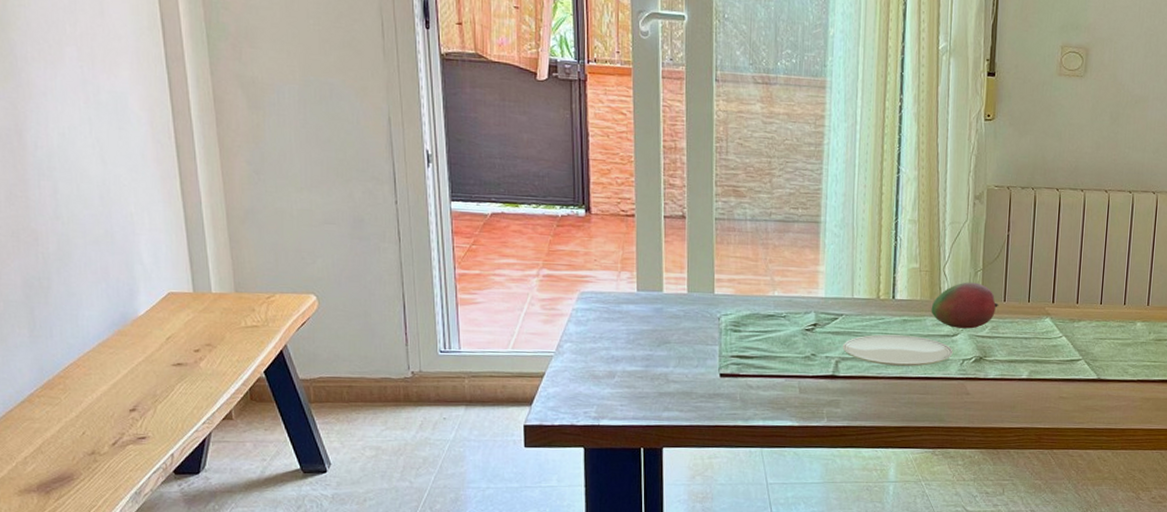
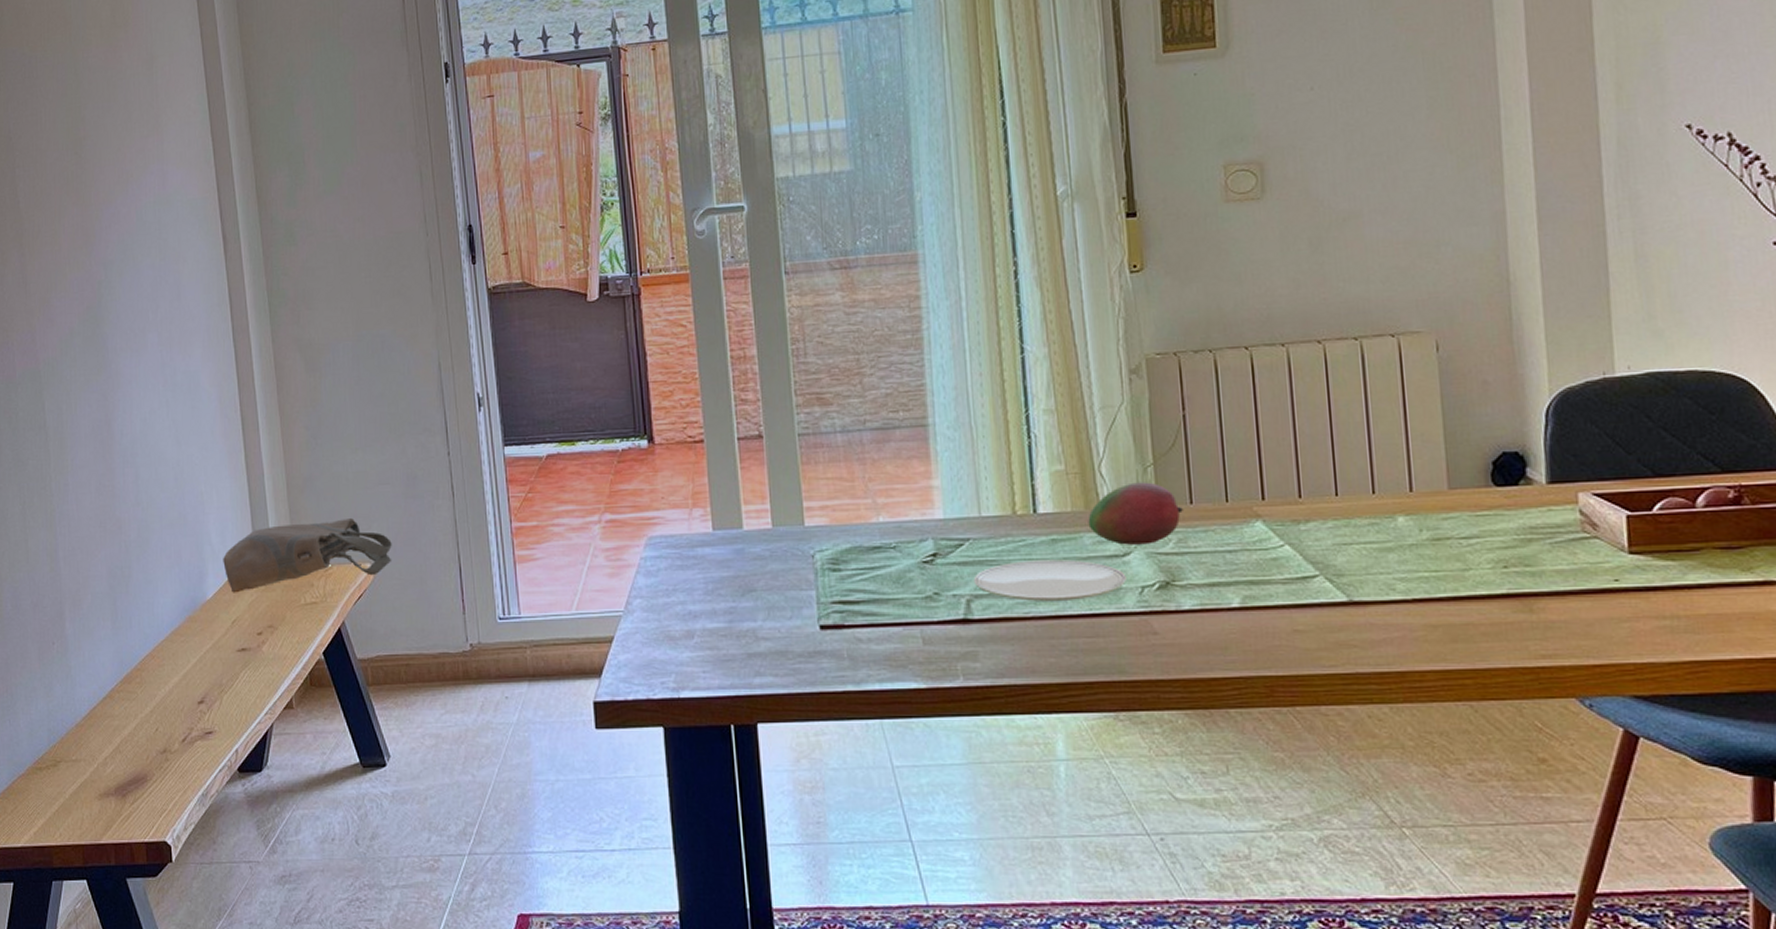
tote bag: none [156,251,337,312] -> present [223,517,392,593]

